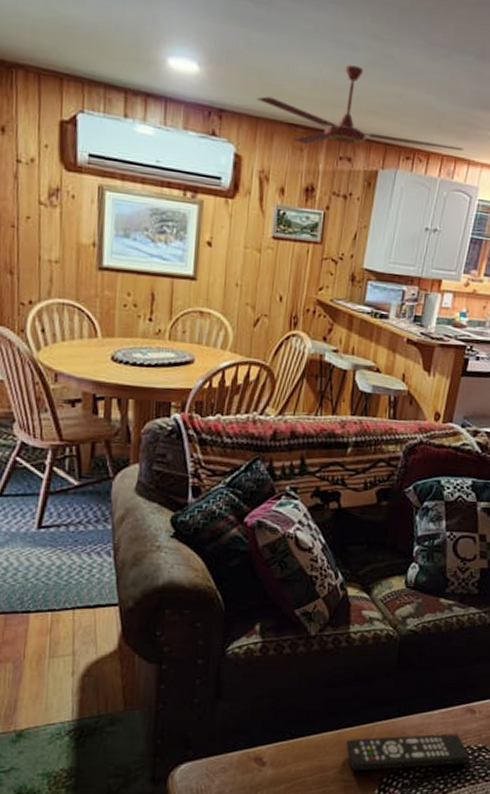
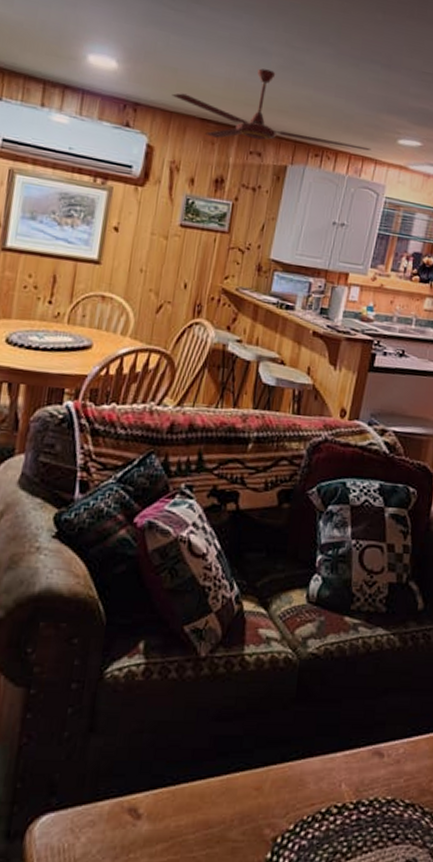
remote control: present [346,734,469,771] -> none [235,782,377,828]

